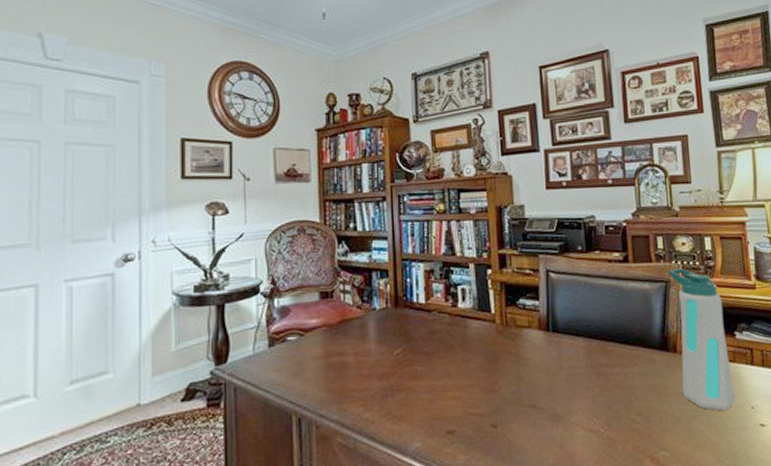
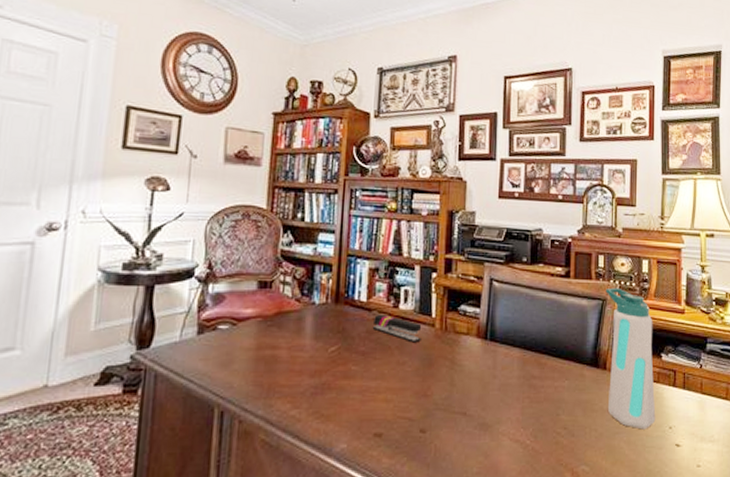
stapler: none [433,314,483,340] -> present [372,314,422,343]

